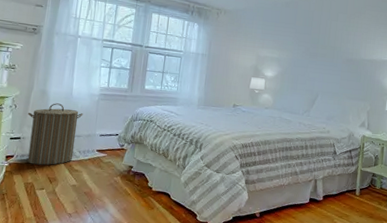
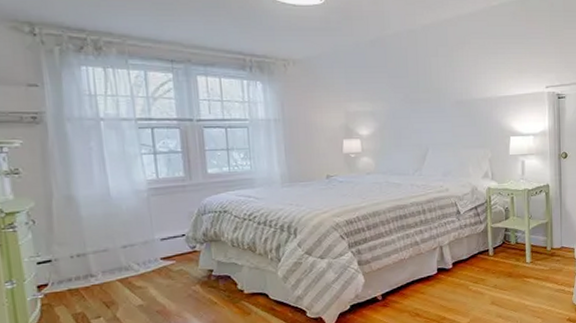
laundry hamper: present [27,103,83,166] -> none [54,209,132,290]

